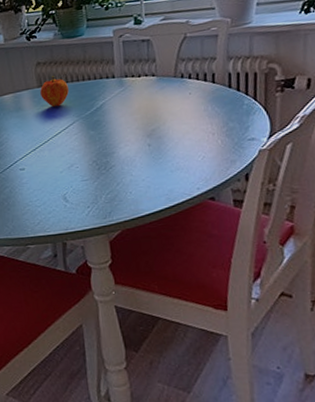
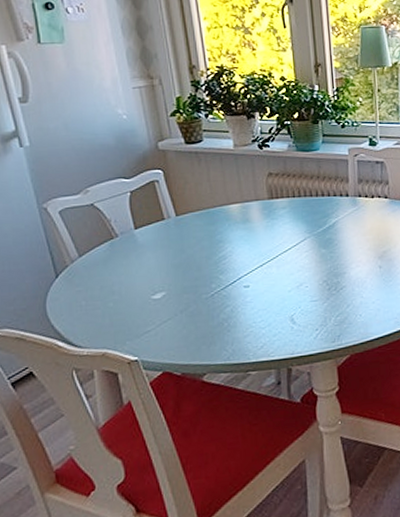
fruit: present [40,76,70,108] -> none [270,189,302,222]

